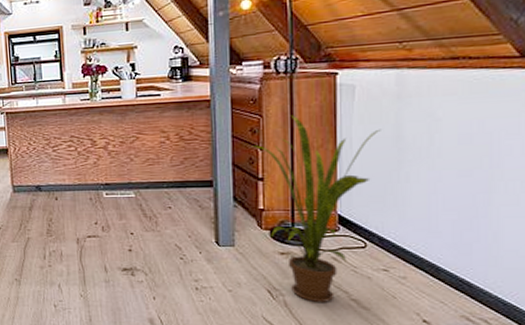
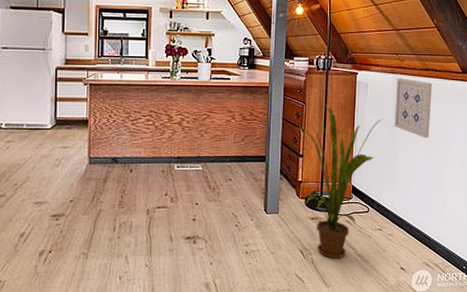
wall art: none [401,73,465,152] -> present [394,78,433,138]

